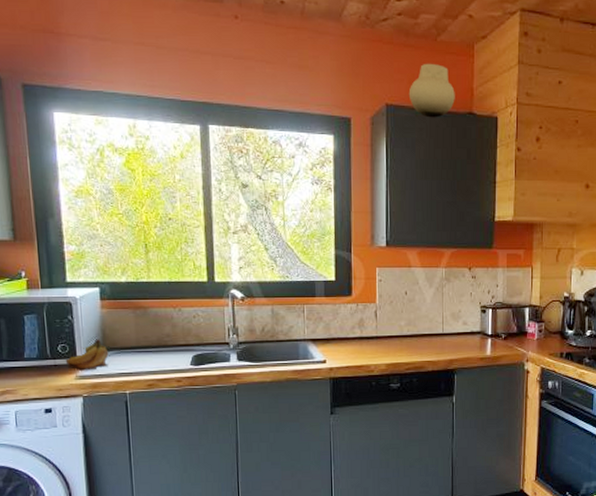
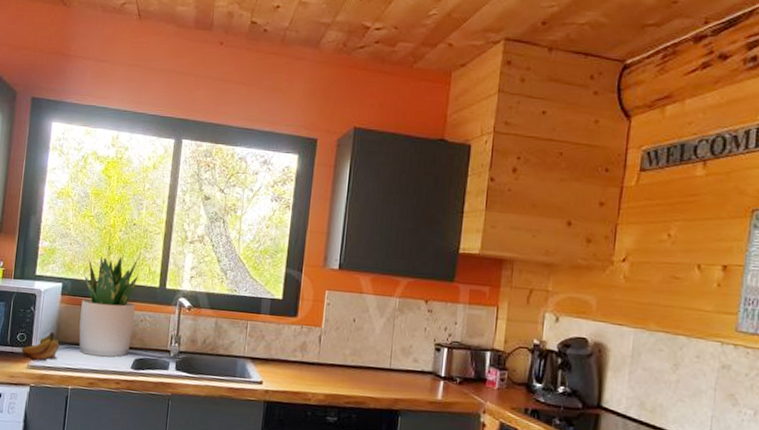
planter: none [121,249,187,357] -> present [78,252,141,357]
ceramic pot: present [408,63,455,118] -> none [378,89,427,143]

